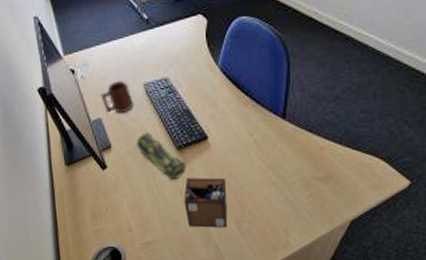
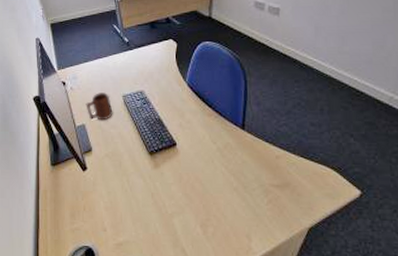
pencil case: present [136,132,186,181] -> none [114,138,157,183]
desk organizer: present [184,178,228,228] -> none [154,181,194,231]

